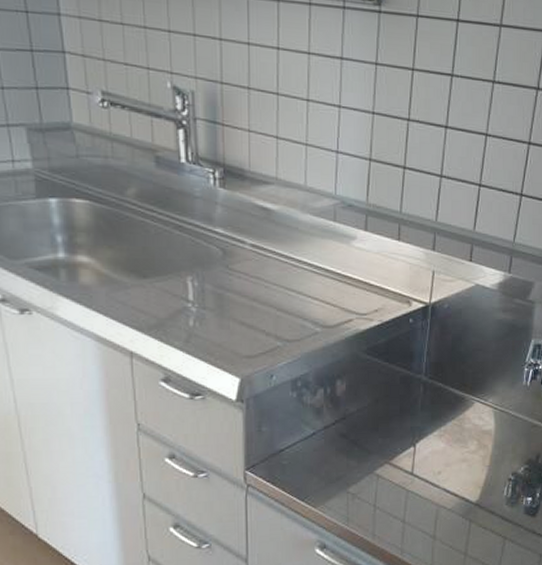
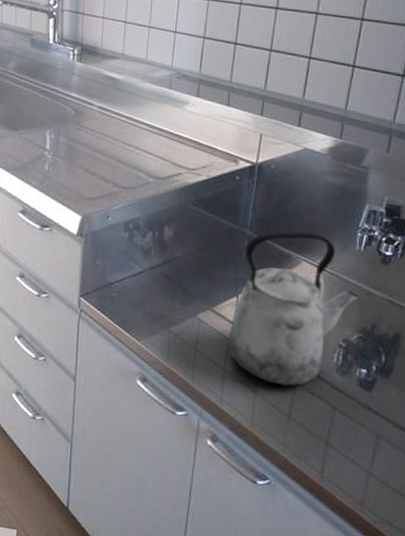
kettle: none [406,371,525,527] -> present [227,230,358,387]

